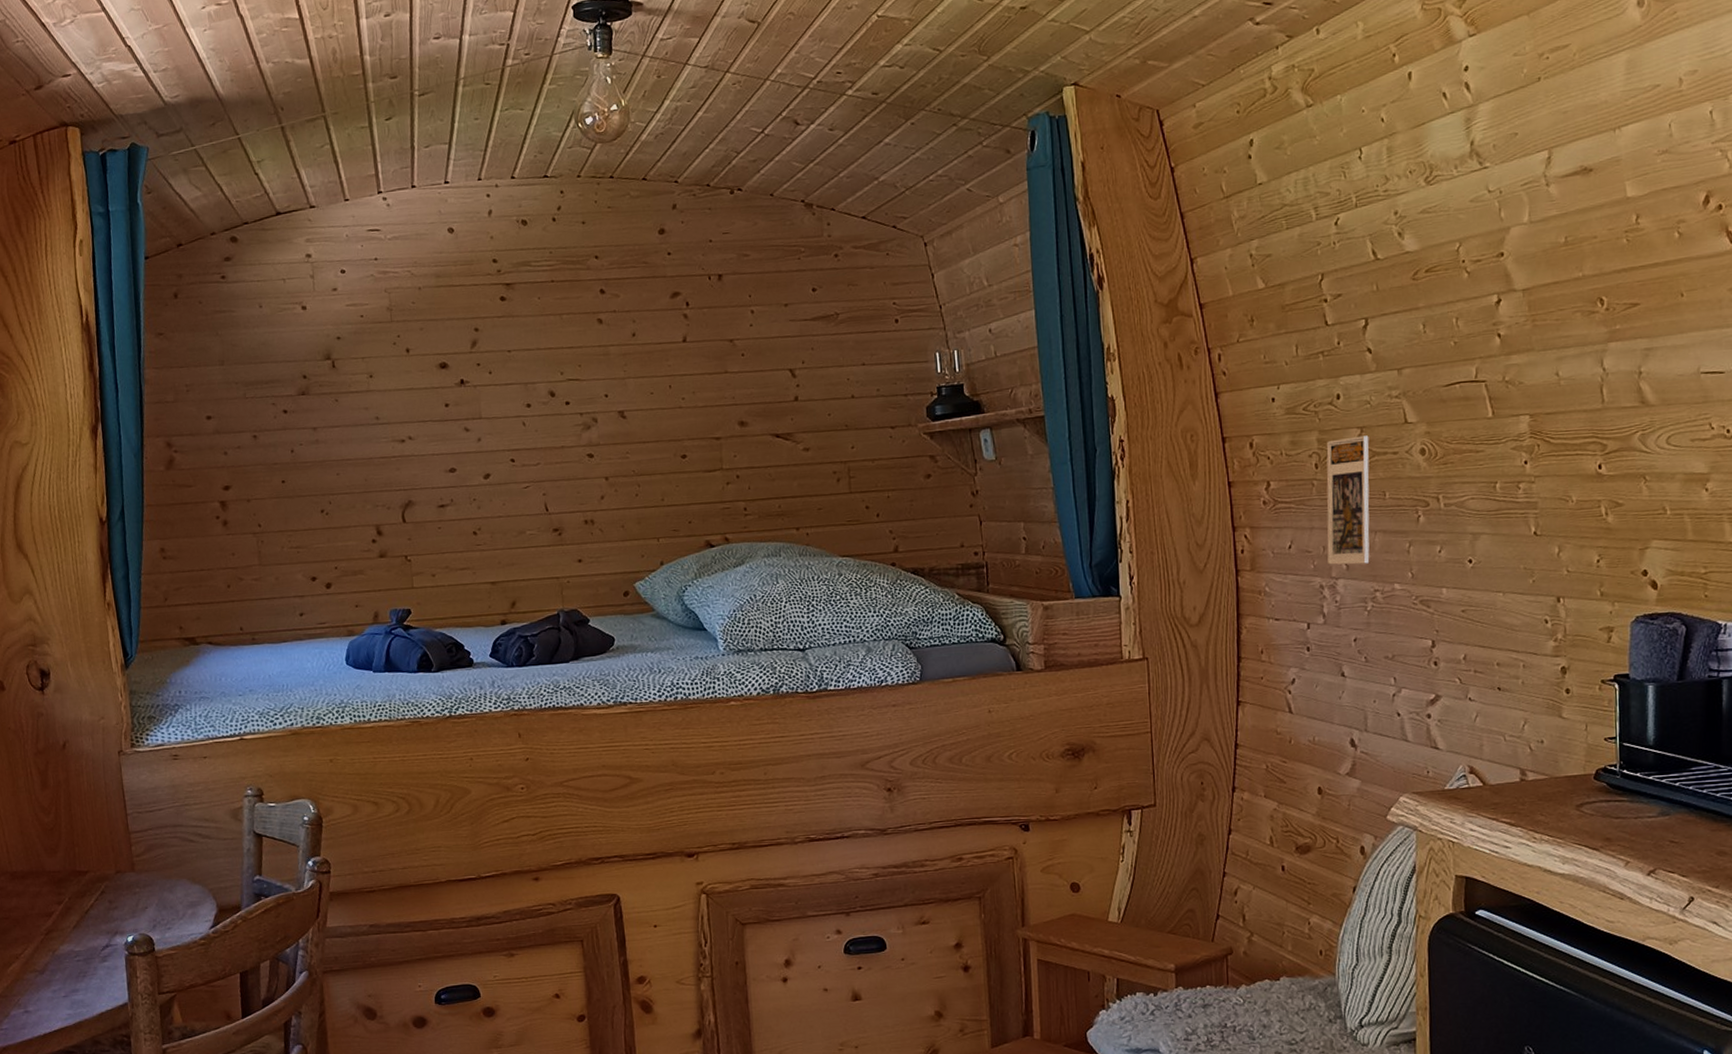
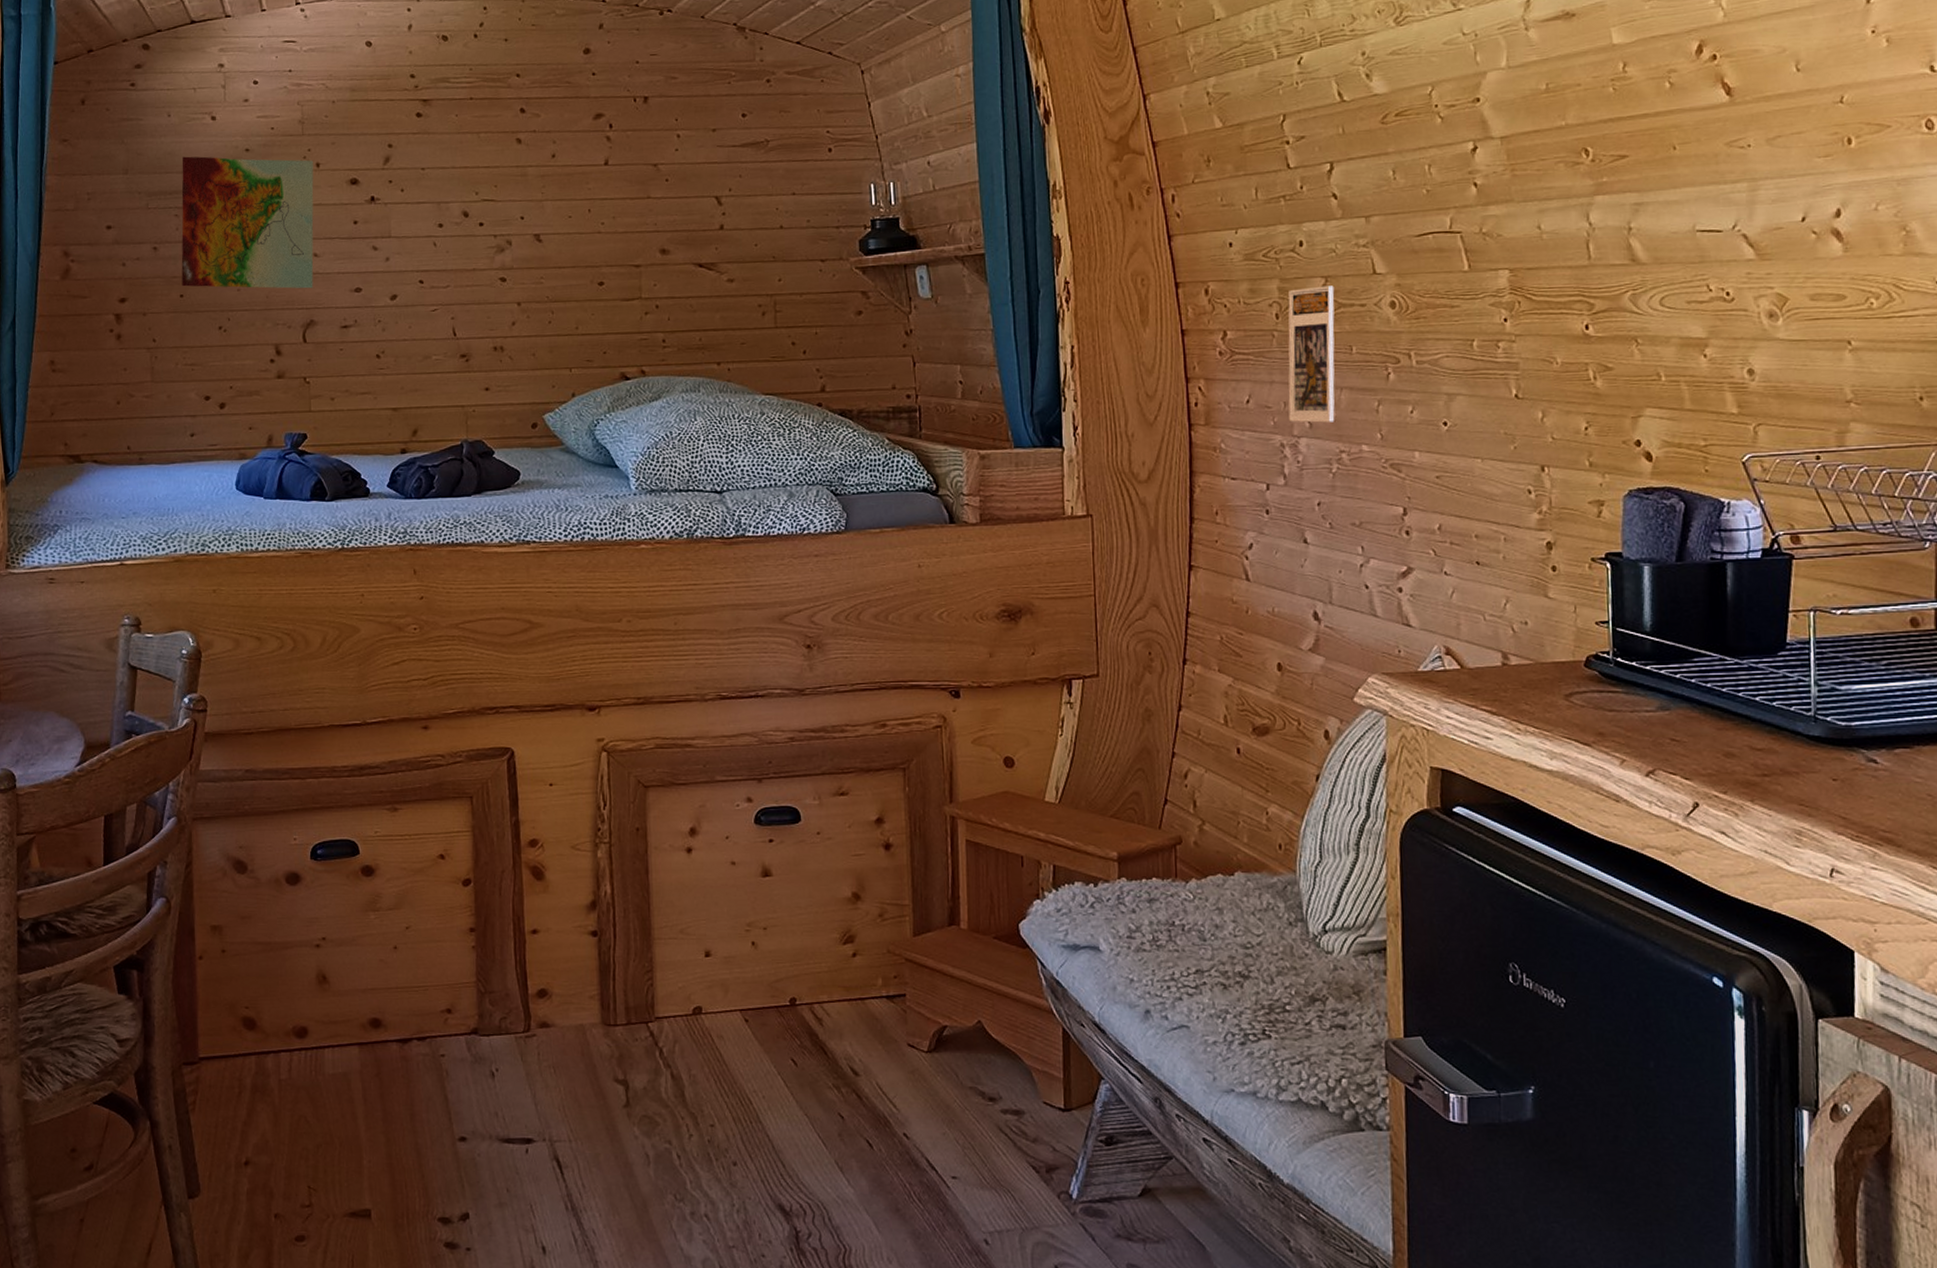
topographical map: none [276,345,410,473] -> present [181,156,314,289]

